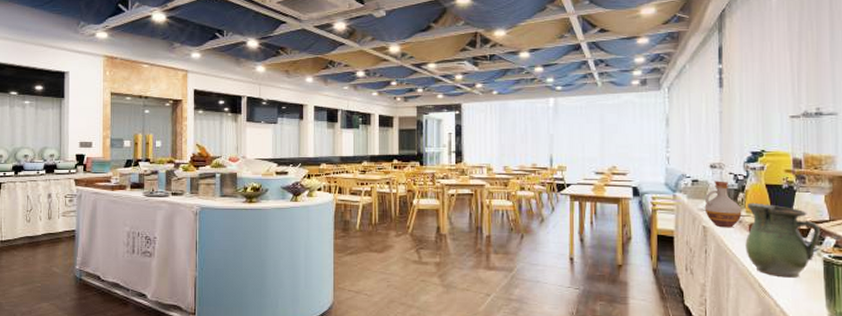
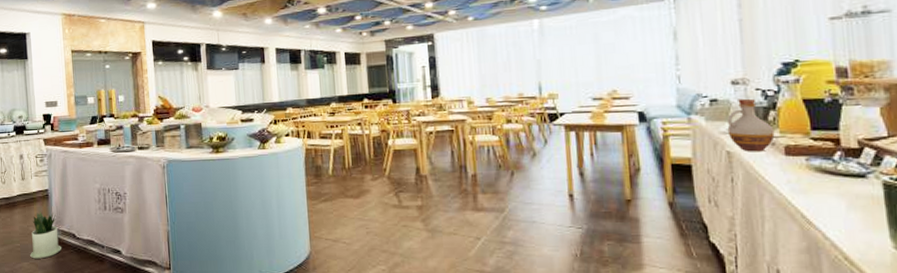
planter: none [51,252,84,300] -> present [30,211,61,259]
pitcher: present [745,202,821,278] -> none [781,121,878,206]

